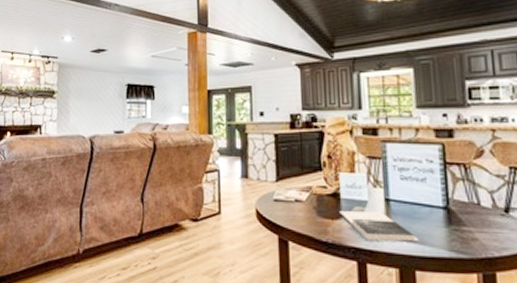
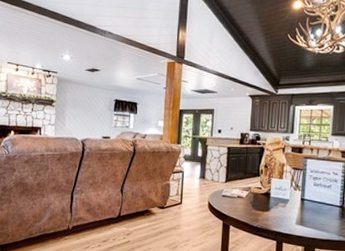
book: present [339,211,419,242] -> none [268,206,320,229]

